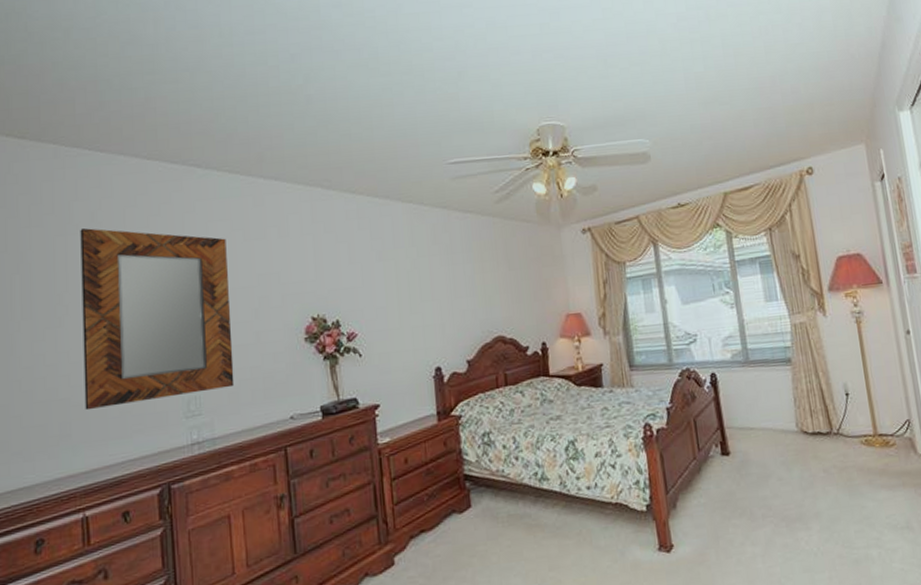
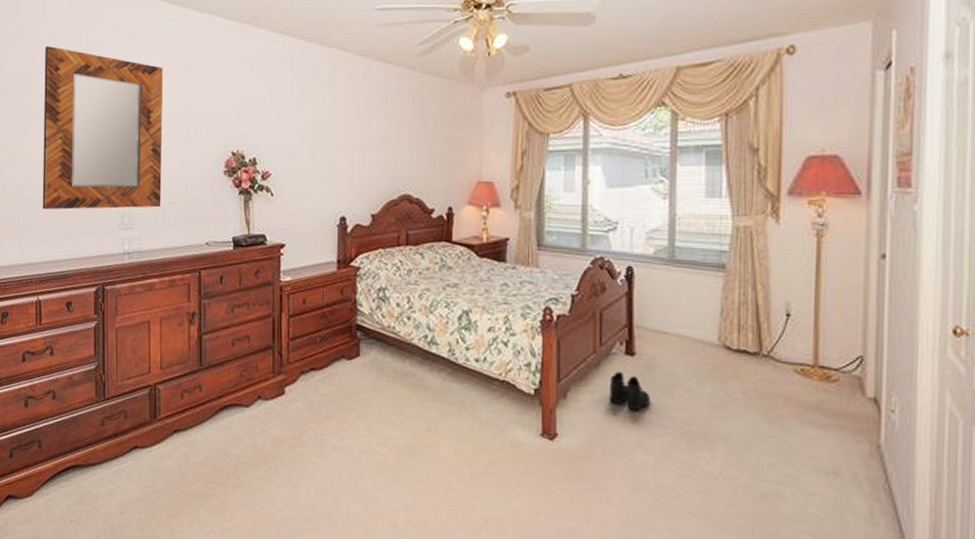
boots: none [712,472,751,507] -> present [609,371,651,411]

